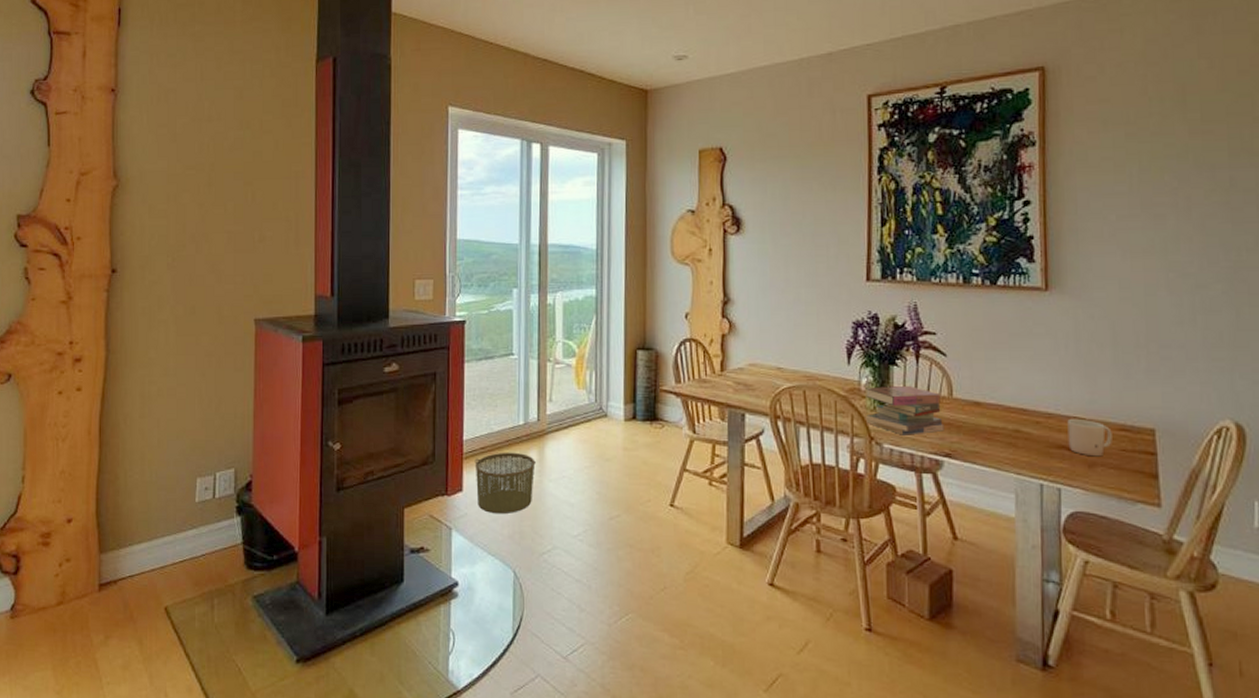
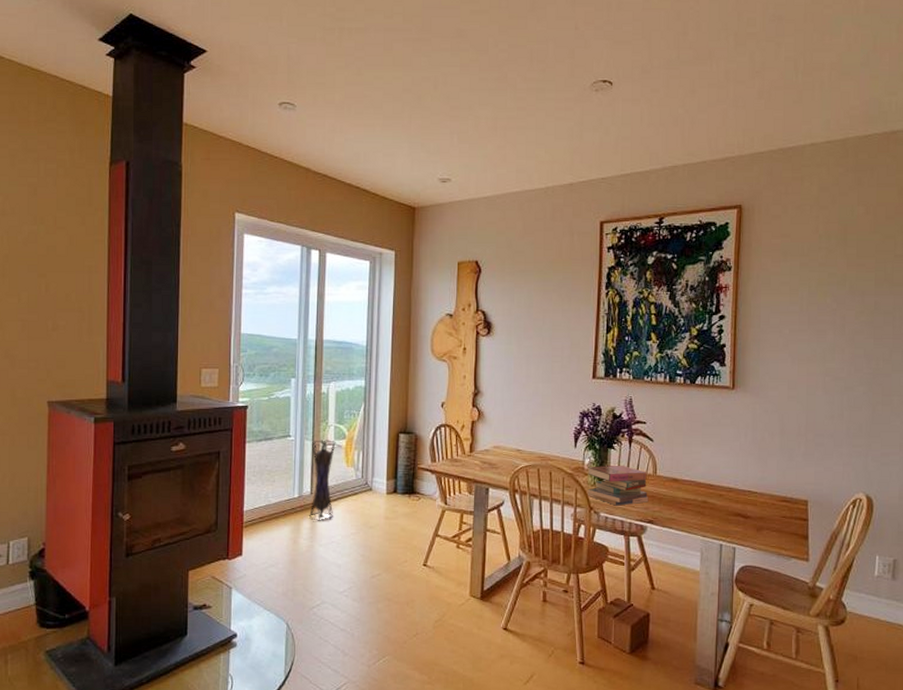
basket: present [474,452,537,513] -> none [253,521,309,574]
lantern: none [537,358,565,452] -> present [309,440,336,521]
mug: present [1067,419,1112,457] -> none [743,493,776,522]

